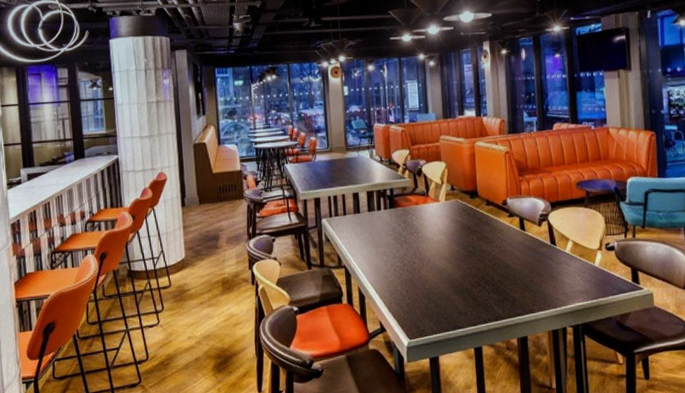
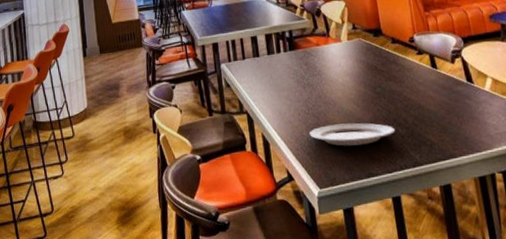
plate: none [403,279,483,301] -> present [309,123,396,146]

